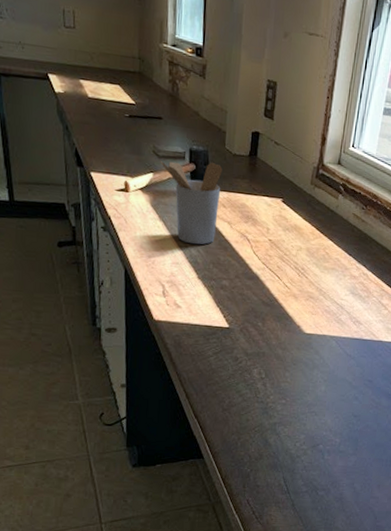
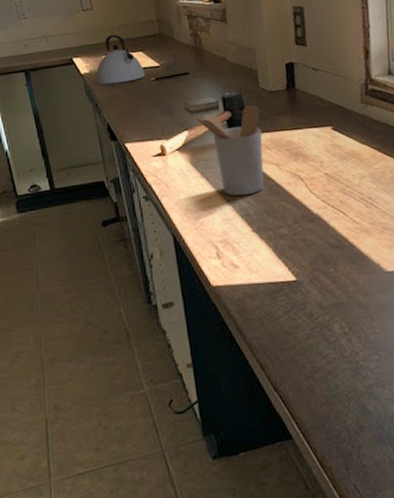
kettle: none [70,60,120,112] -> present [96,34,145,85]

